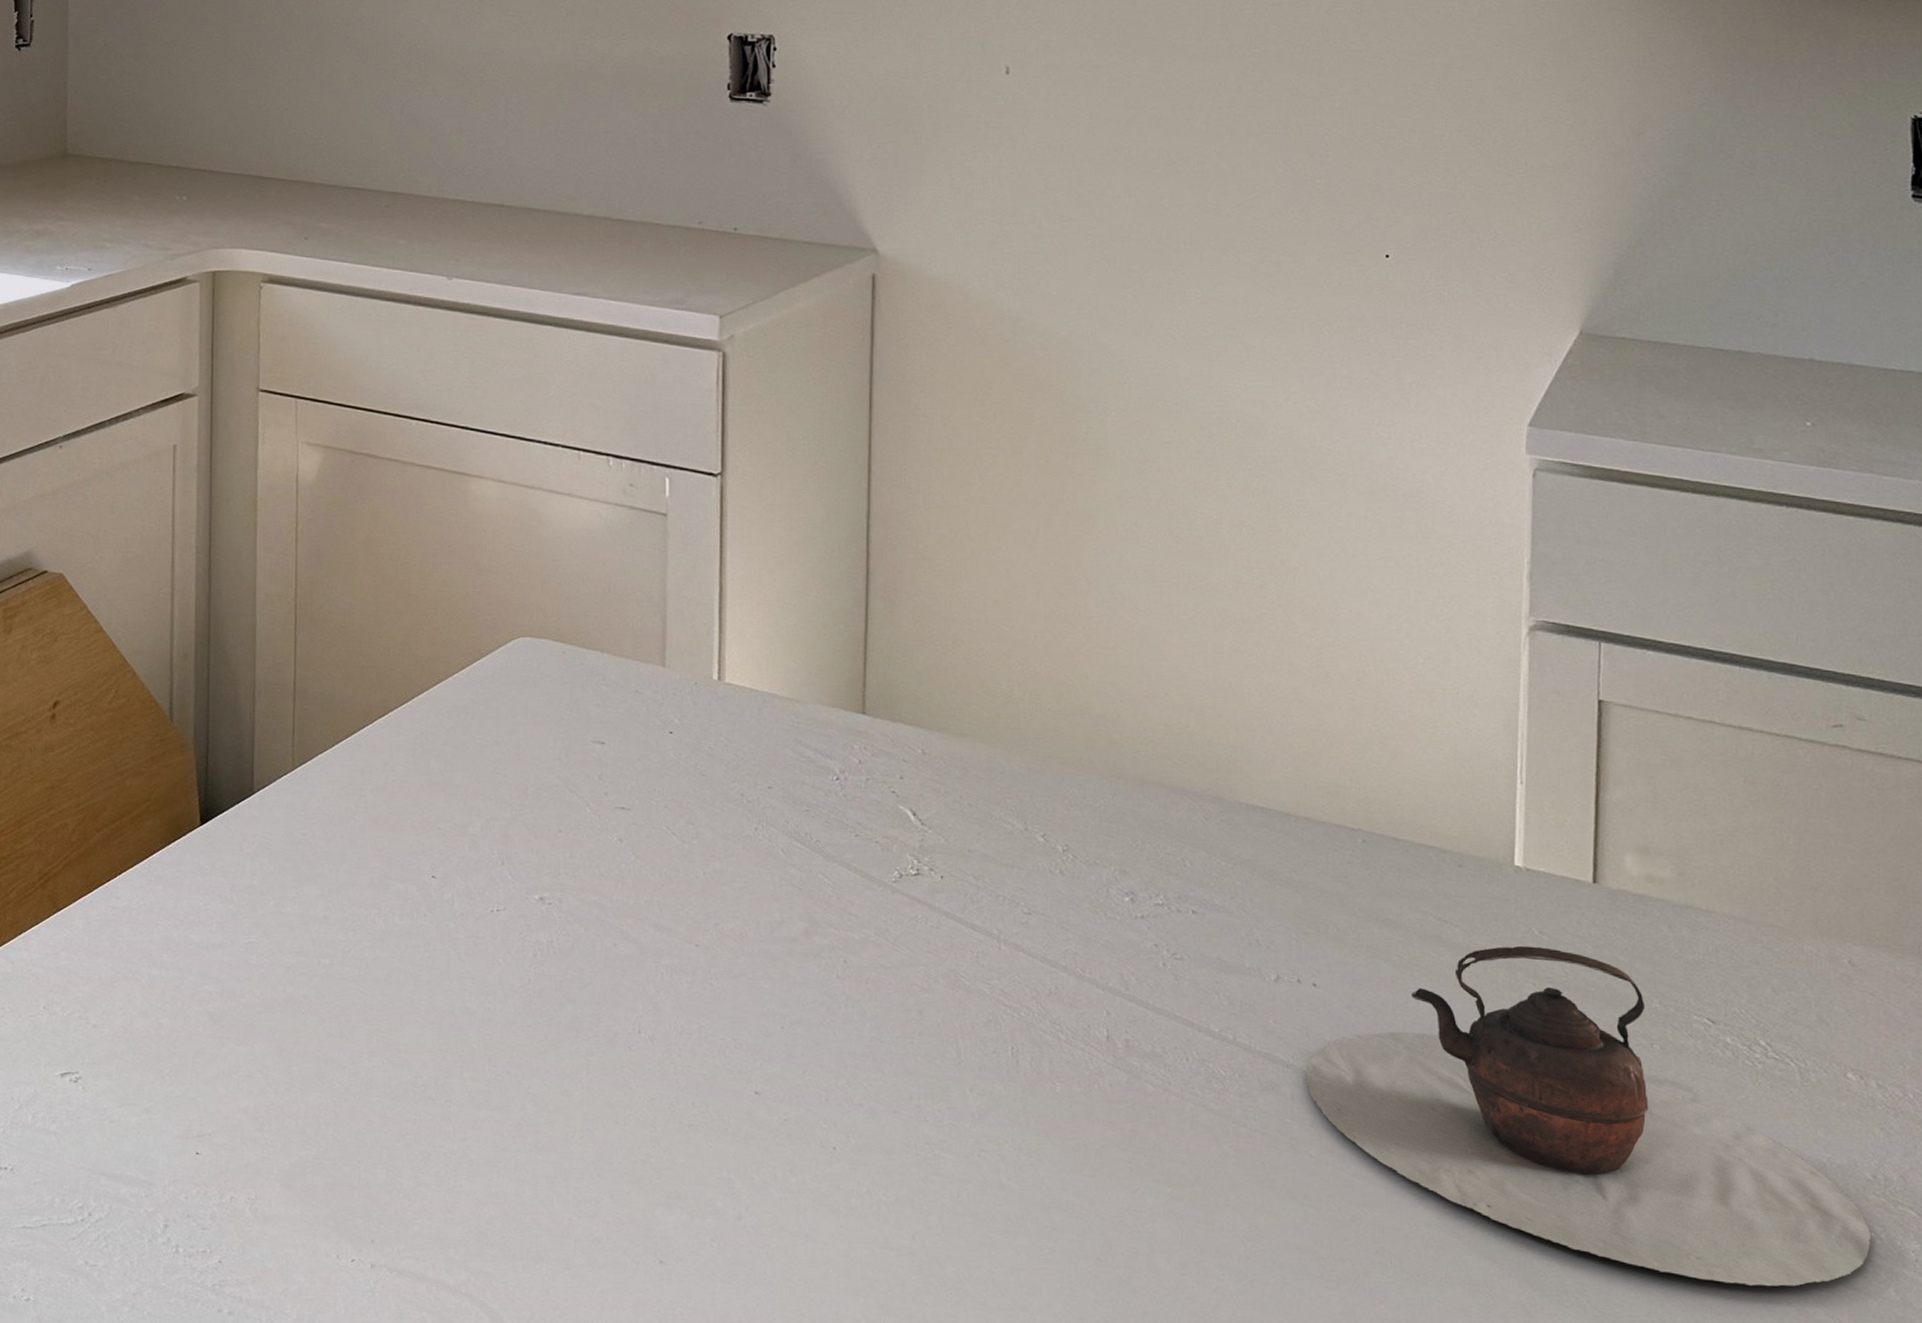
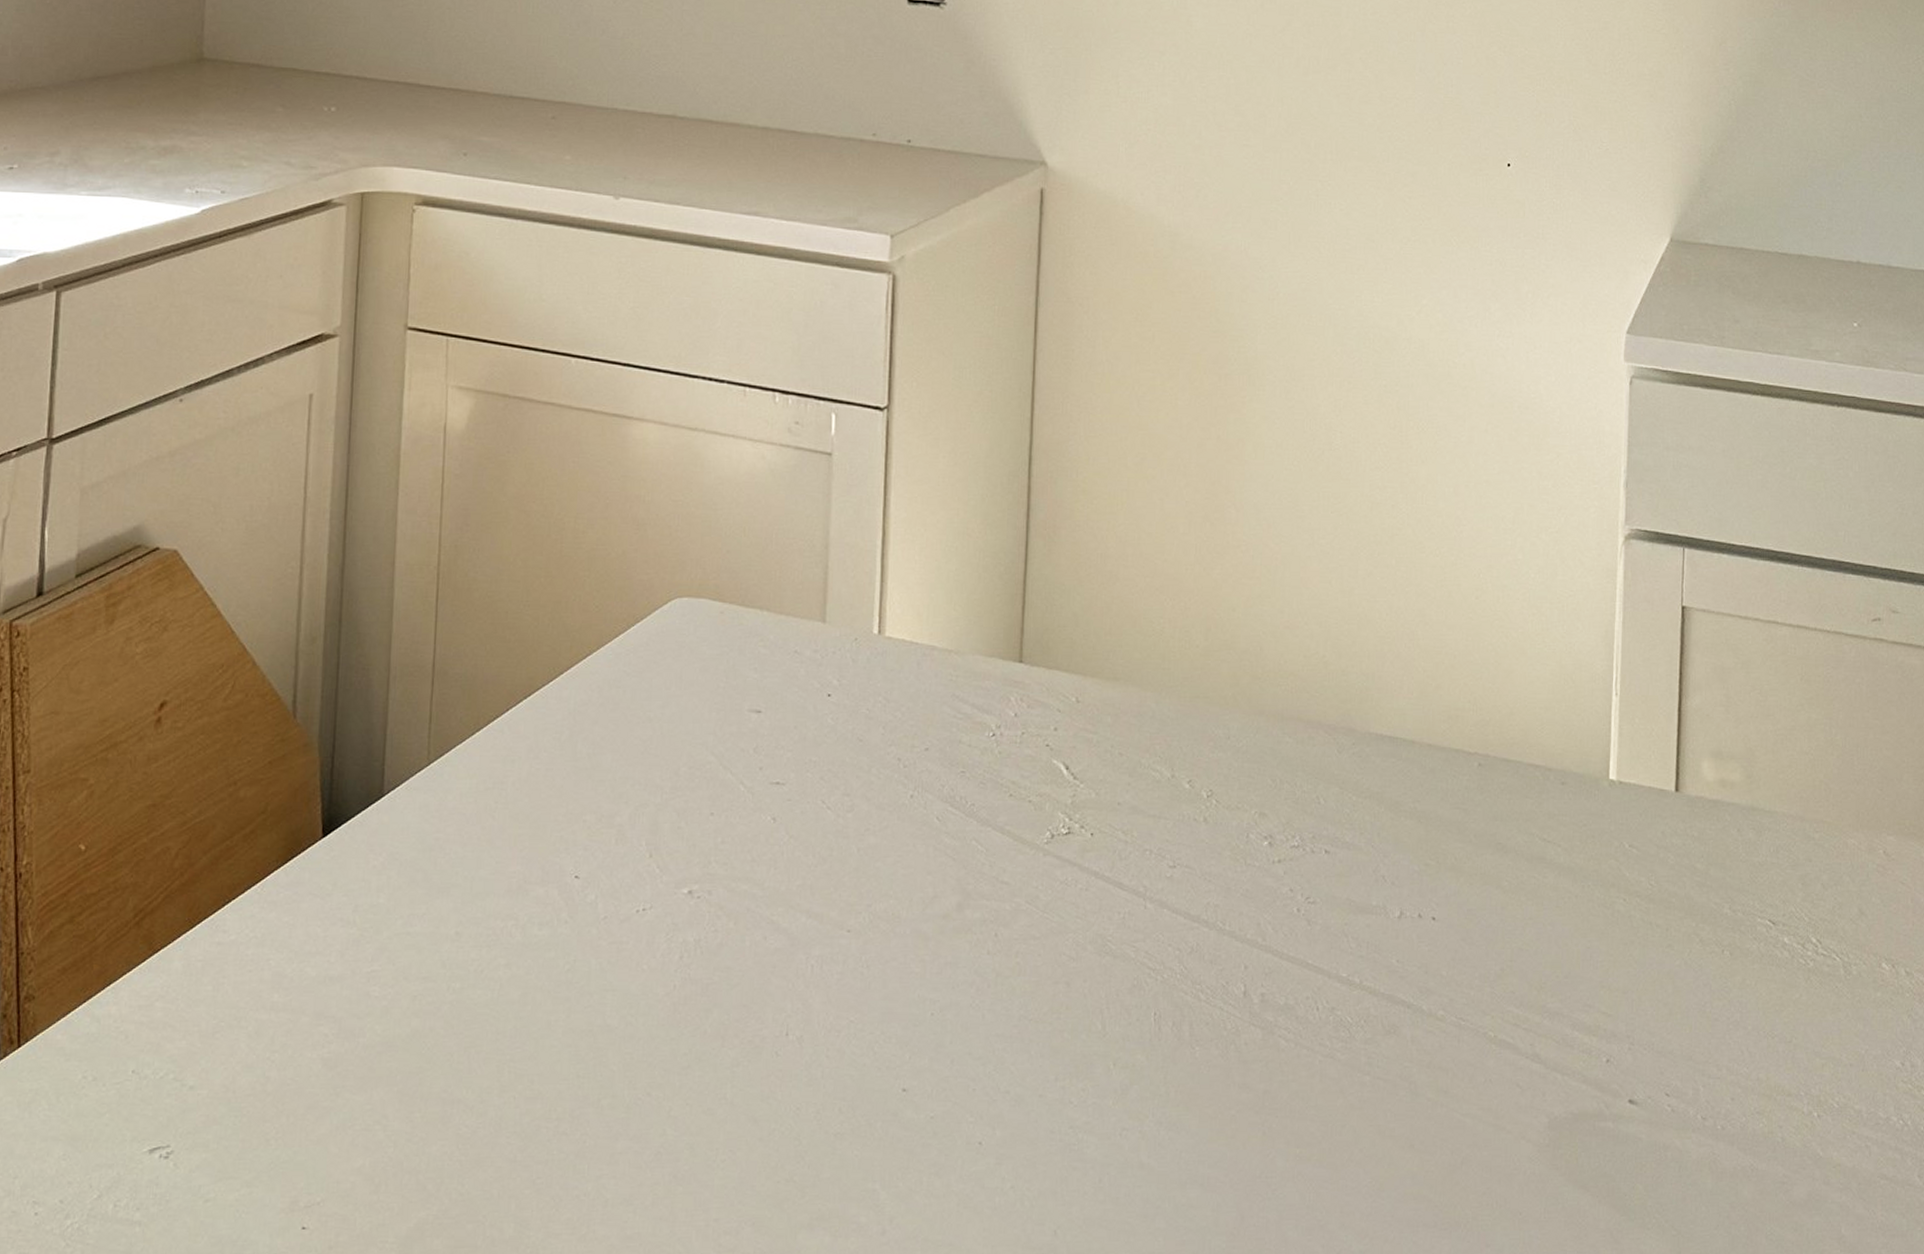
teapot: present [1305,945,1871,1287] -> none [1424,861,1900,1187]

